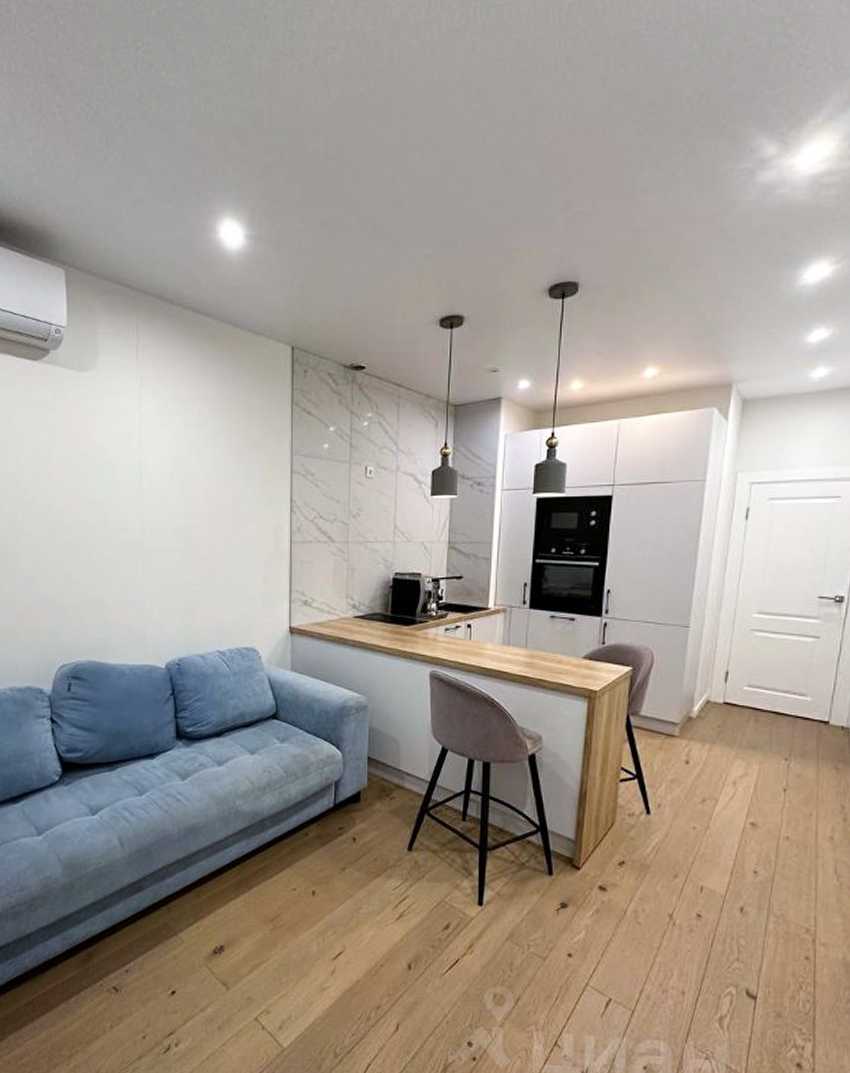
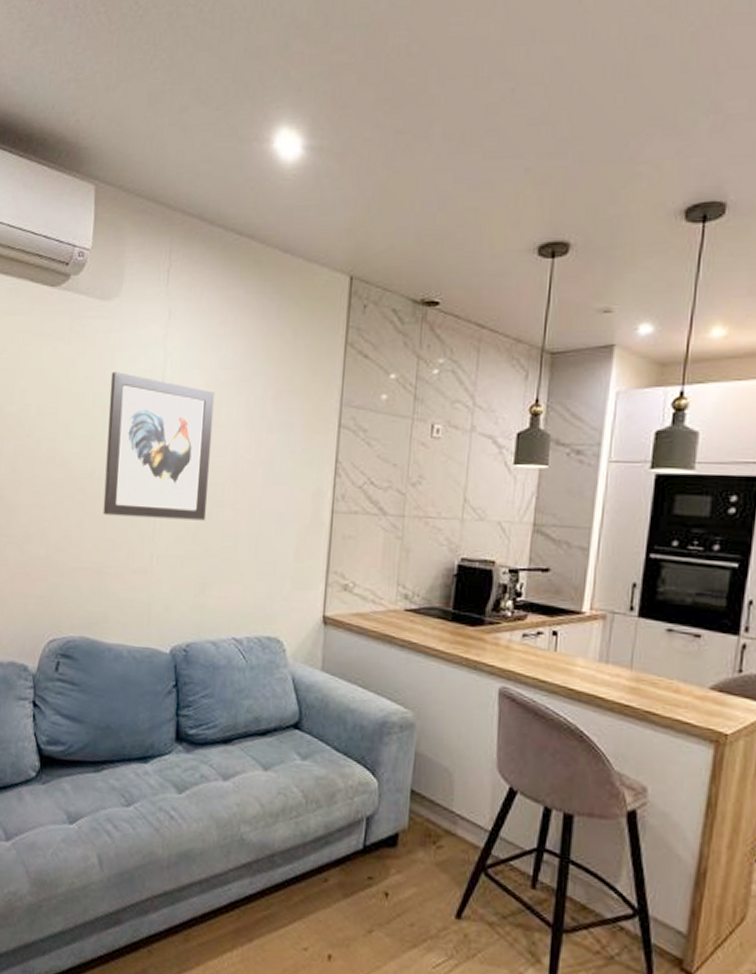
wall art: none [94,434,187,557] -> present [102,372,215,521]

